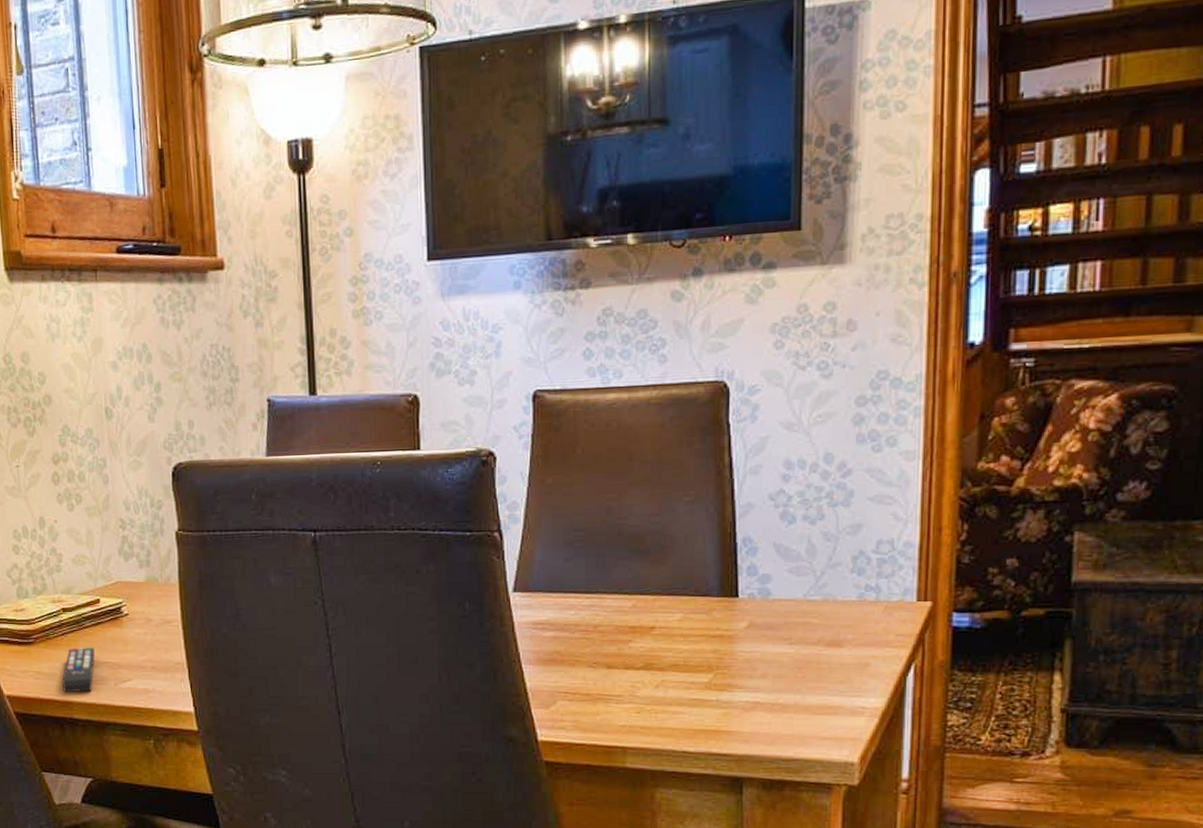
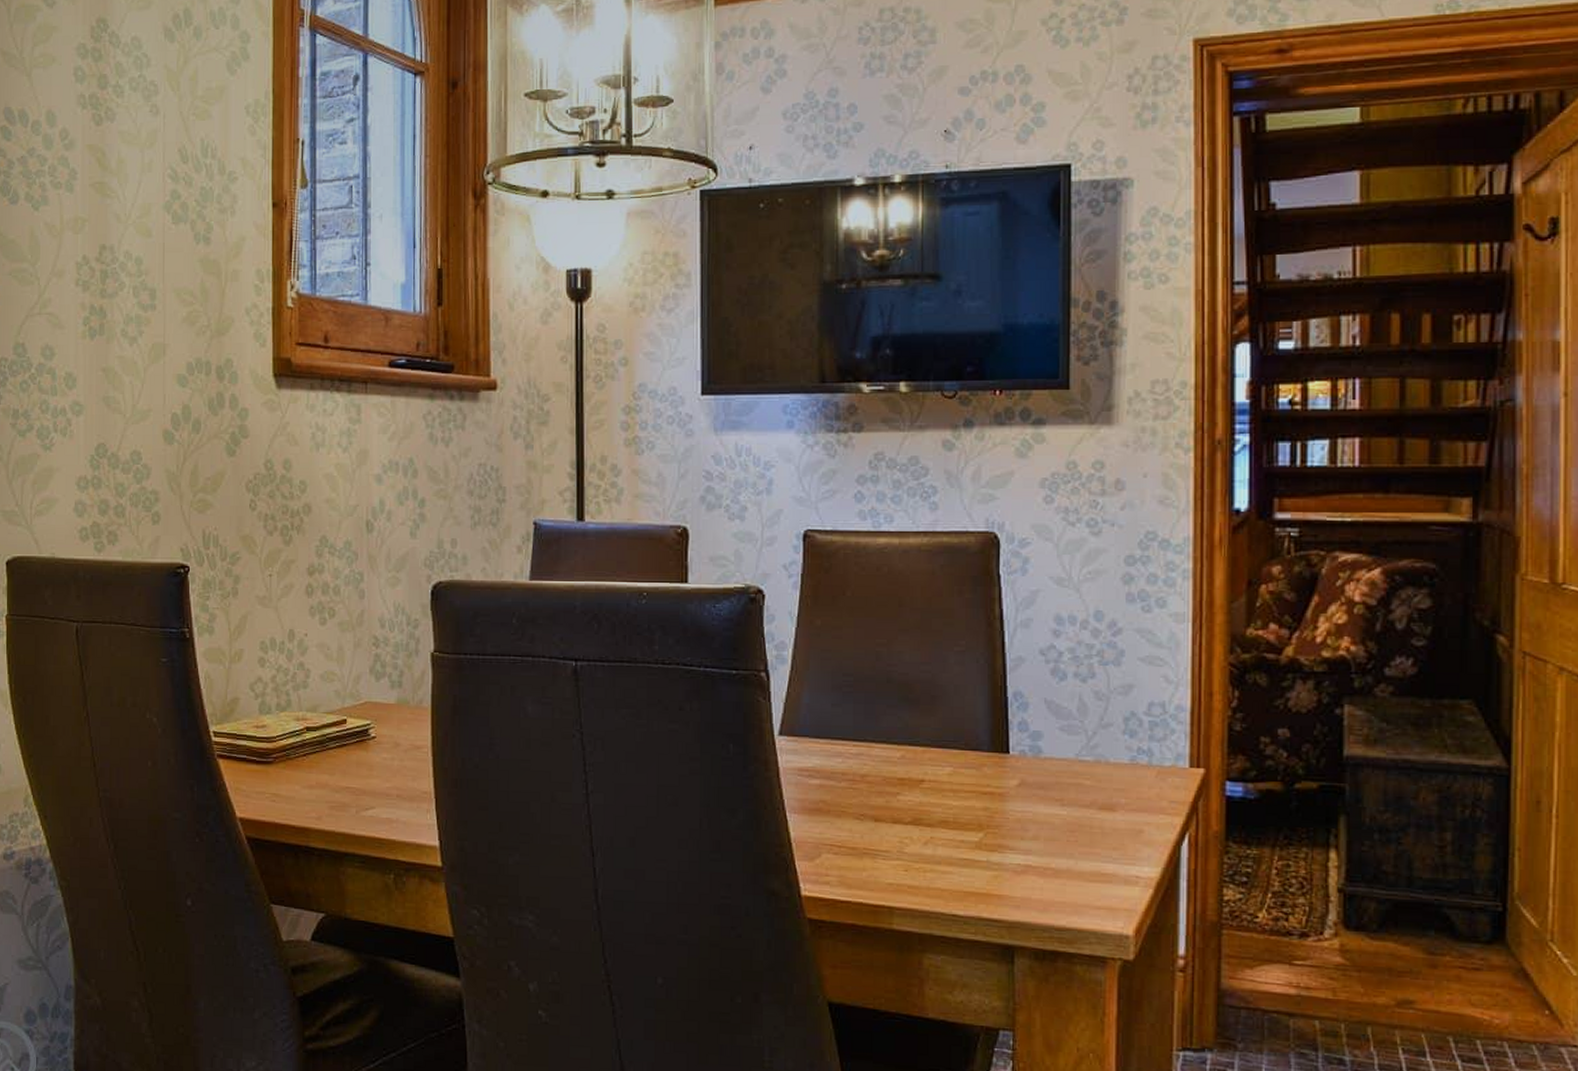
remote control: present [61,647,95,693] -> none [299,770,337,819]

